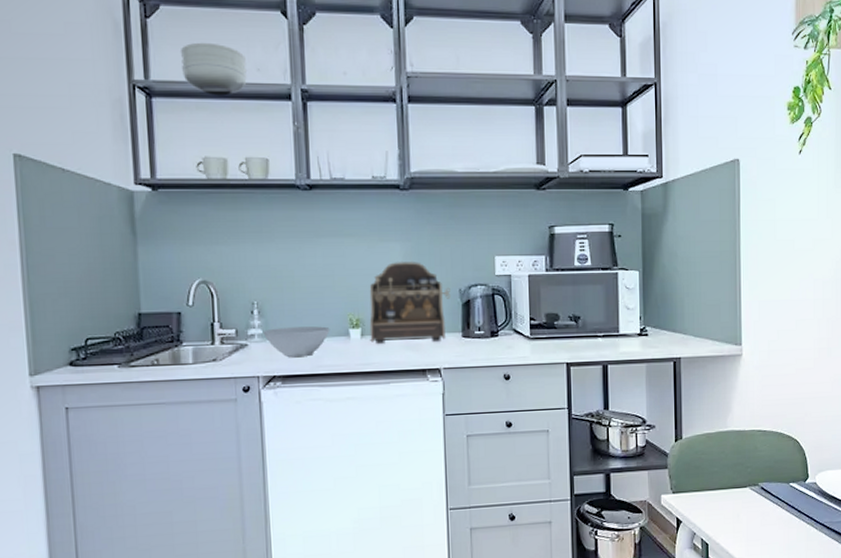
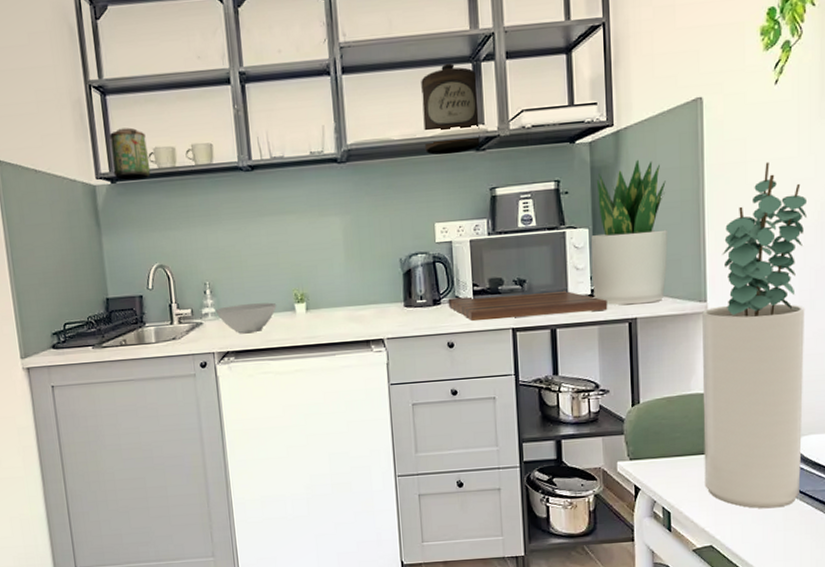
canister: none [153,133,199,189] -> present [109,127,151,181]
bowl: present [180,42,247,96] -> none [127,36,189,88]
spice rack: present [369,262,451,345] -> none [312,234,392,318]
canister: none [486,103,541,191] -> present [421,63,480,155]
cutting board: none [505,327,655,355] -> present [447,289,608,322]
planter: none [640,210,709,345] -> present [591,159,668,305]
vase: none [737,221,826,540] -> present [702,161,808,509]

